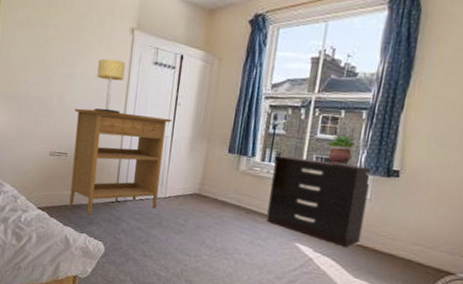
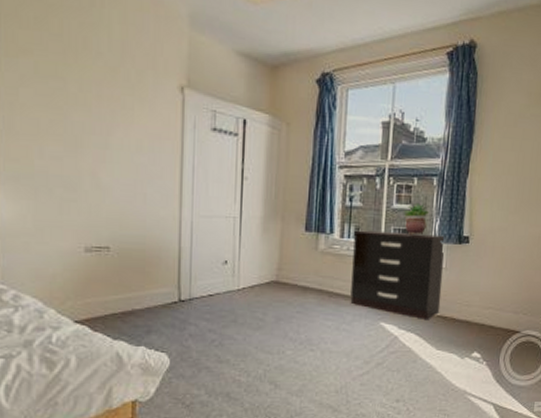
console table: present [69,108,172,215] -> none [114,188,239,322]
table lamp: present [94,58,126,114] -> none [140,124,177,193]

